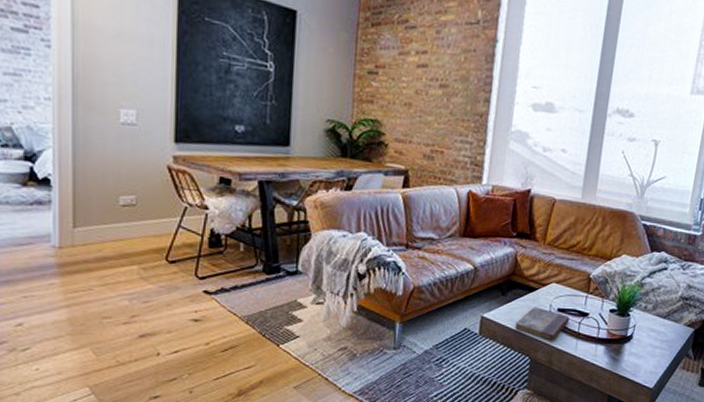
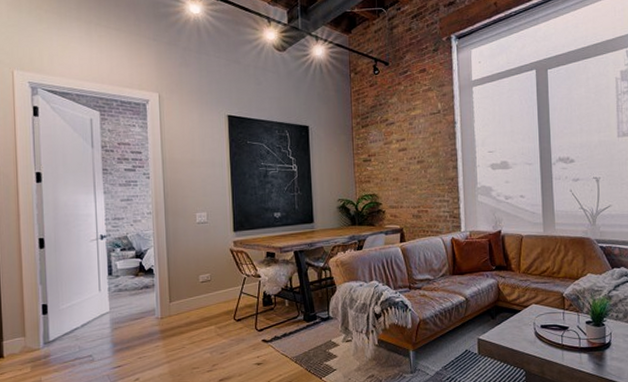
book: present [515,307,570,341] -> none [507,326,553,354]

